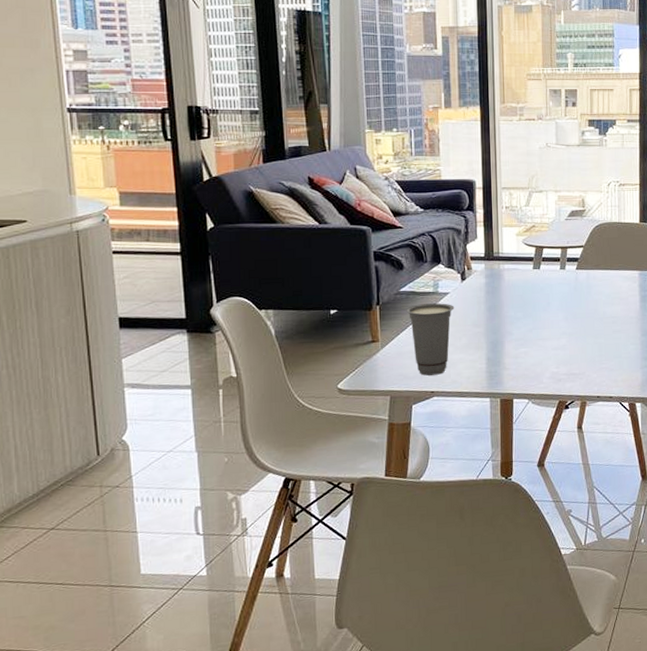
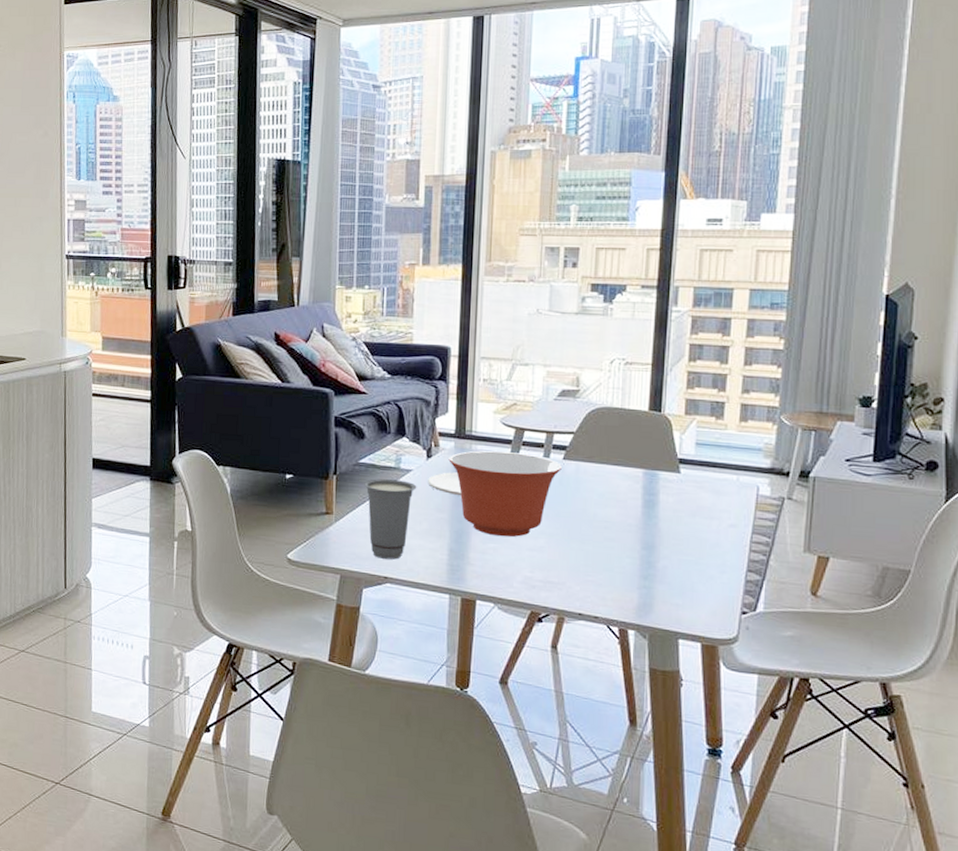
plate: none [464,290,494,311] -> present [428,472,462,496]
mixing bowl: none [481,268,575,342] -> present [448,450,562,537]

